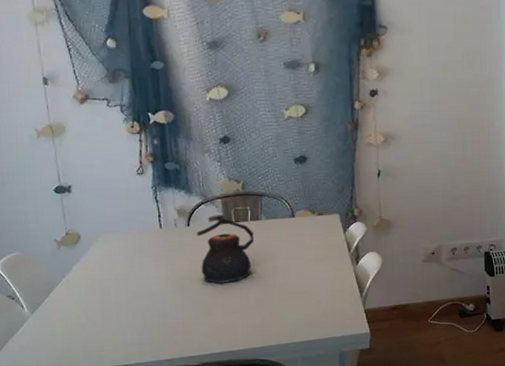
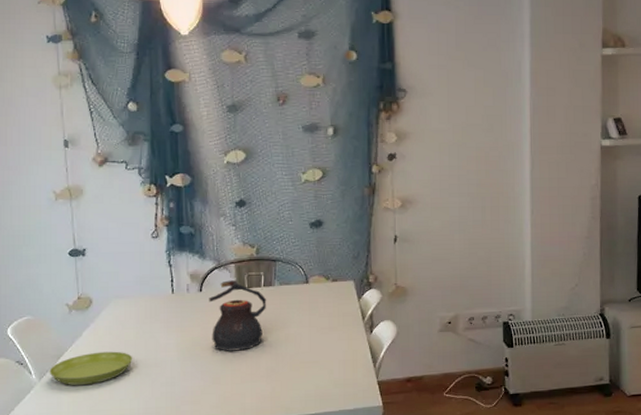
saucer: none [41,285,124,319] -> present [49,351,133,386]

